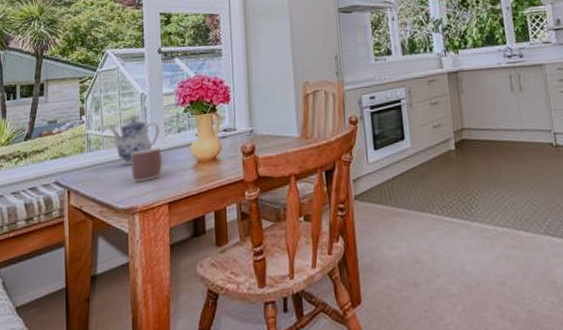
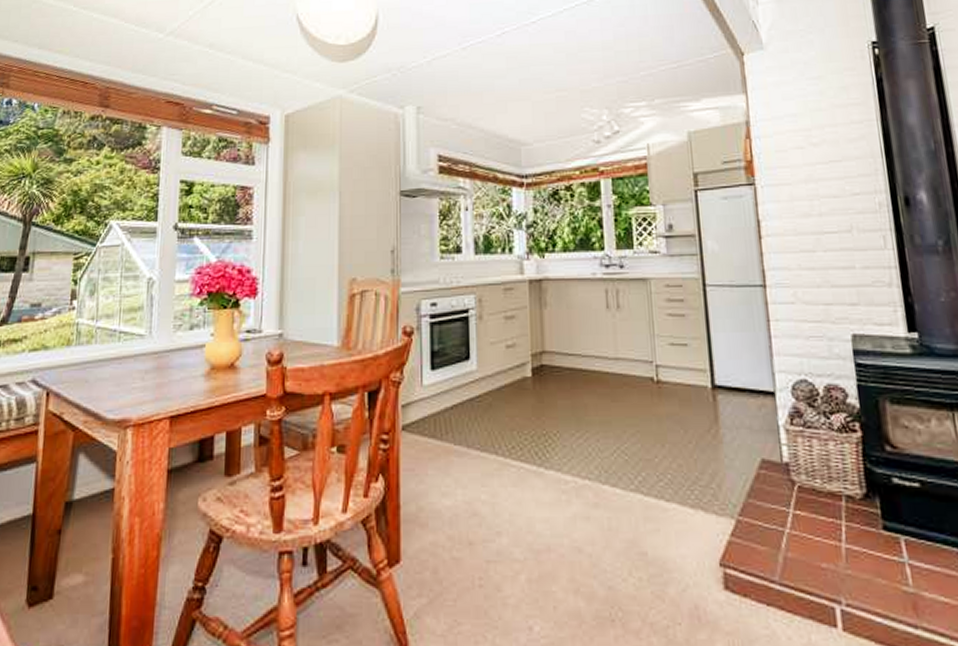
teapot: present [109,114,160,166] -> none [105,303,168,366]
mug: present [130,147,163,182] -> none [127,347,168,387]

